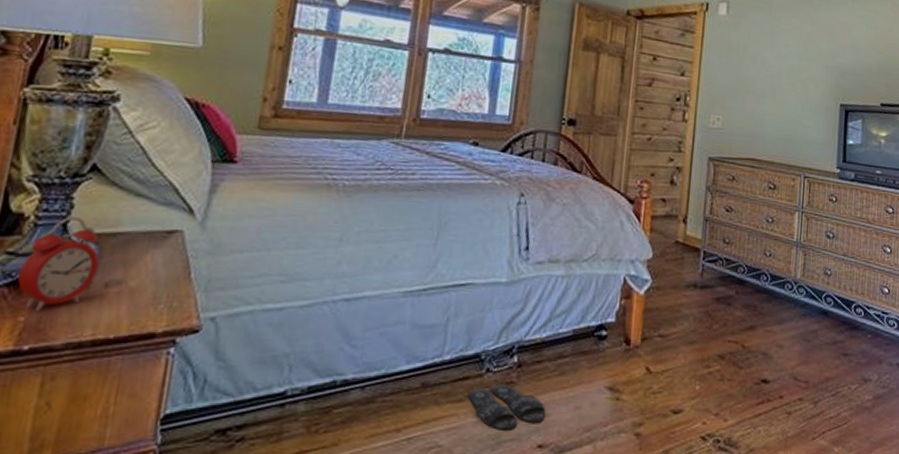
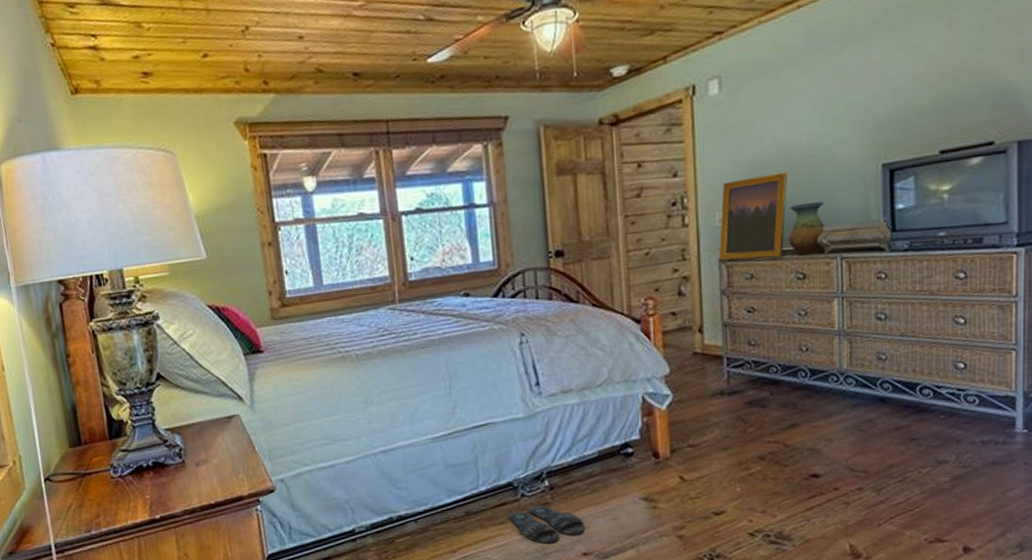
alarm clock: present [17,216,99,312] -> none [134,416,188,491]
picture frame: none [708,90,771,167] -> present [718,172,788,261]
vase: none [766,122,796,171] -> present [789,201,825,257]
jewelry box: none [787,145,856,180] -> present [816,217,910,256]

